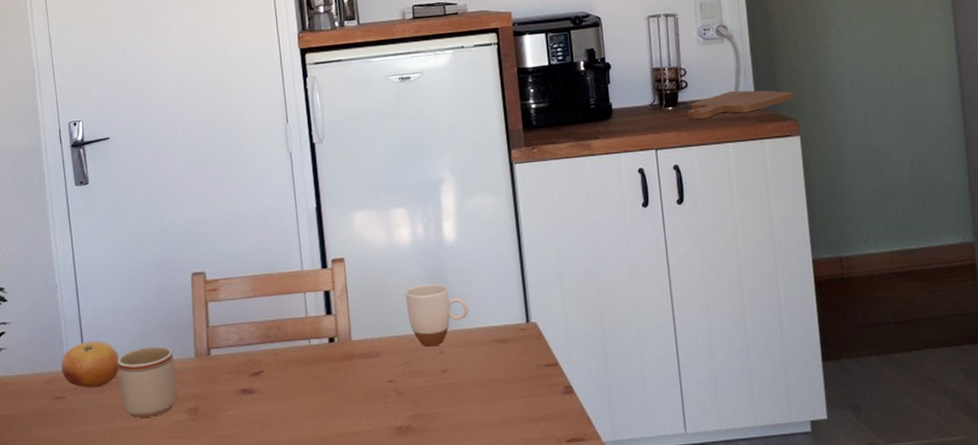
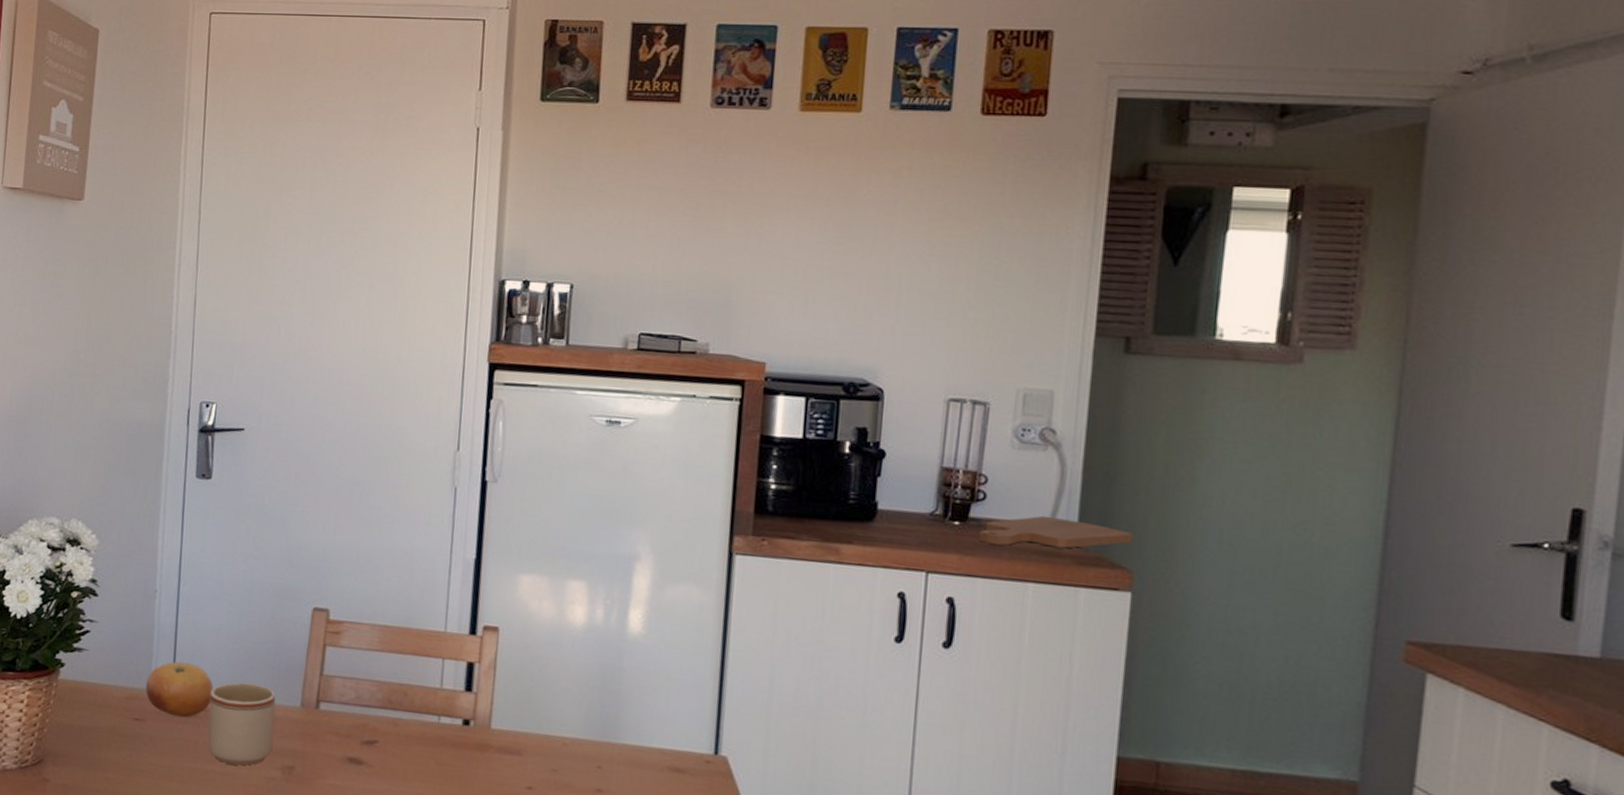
mug: present [405,283,469,347] -> none [565,679,644,759]

